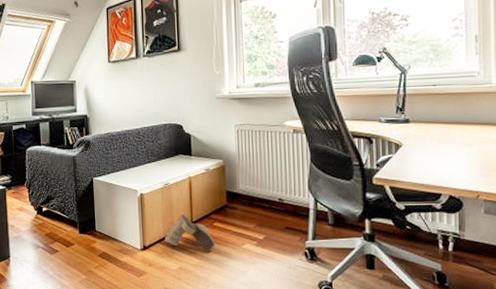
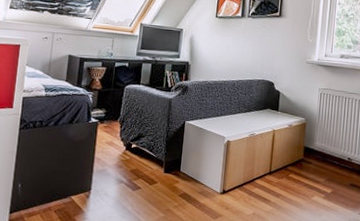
boots: present [164,213,215,251] -> none [243,163,289,200]

